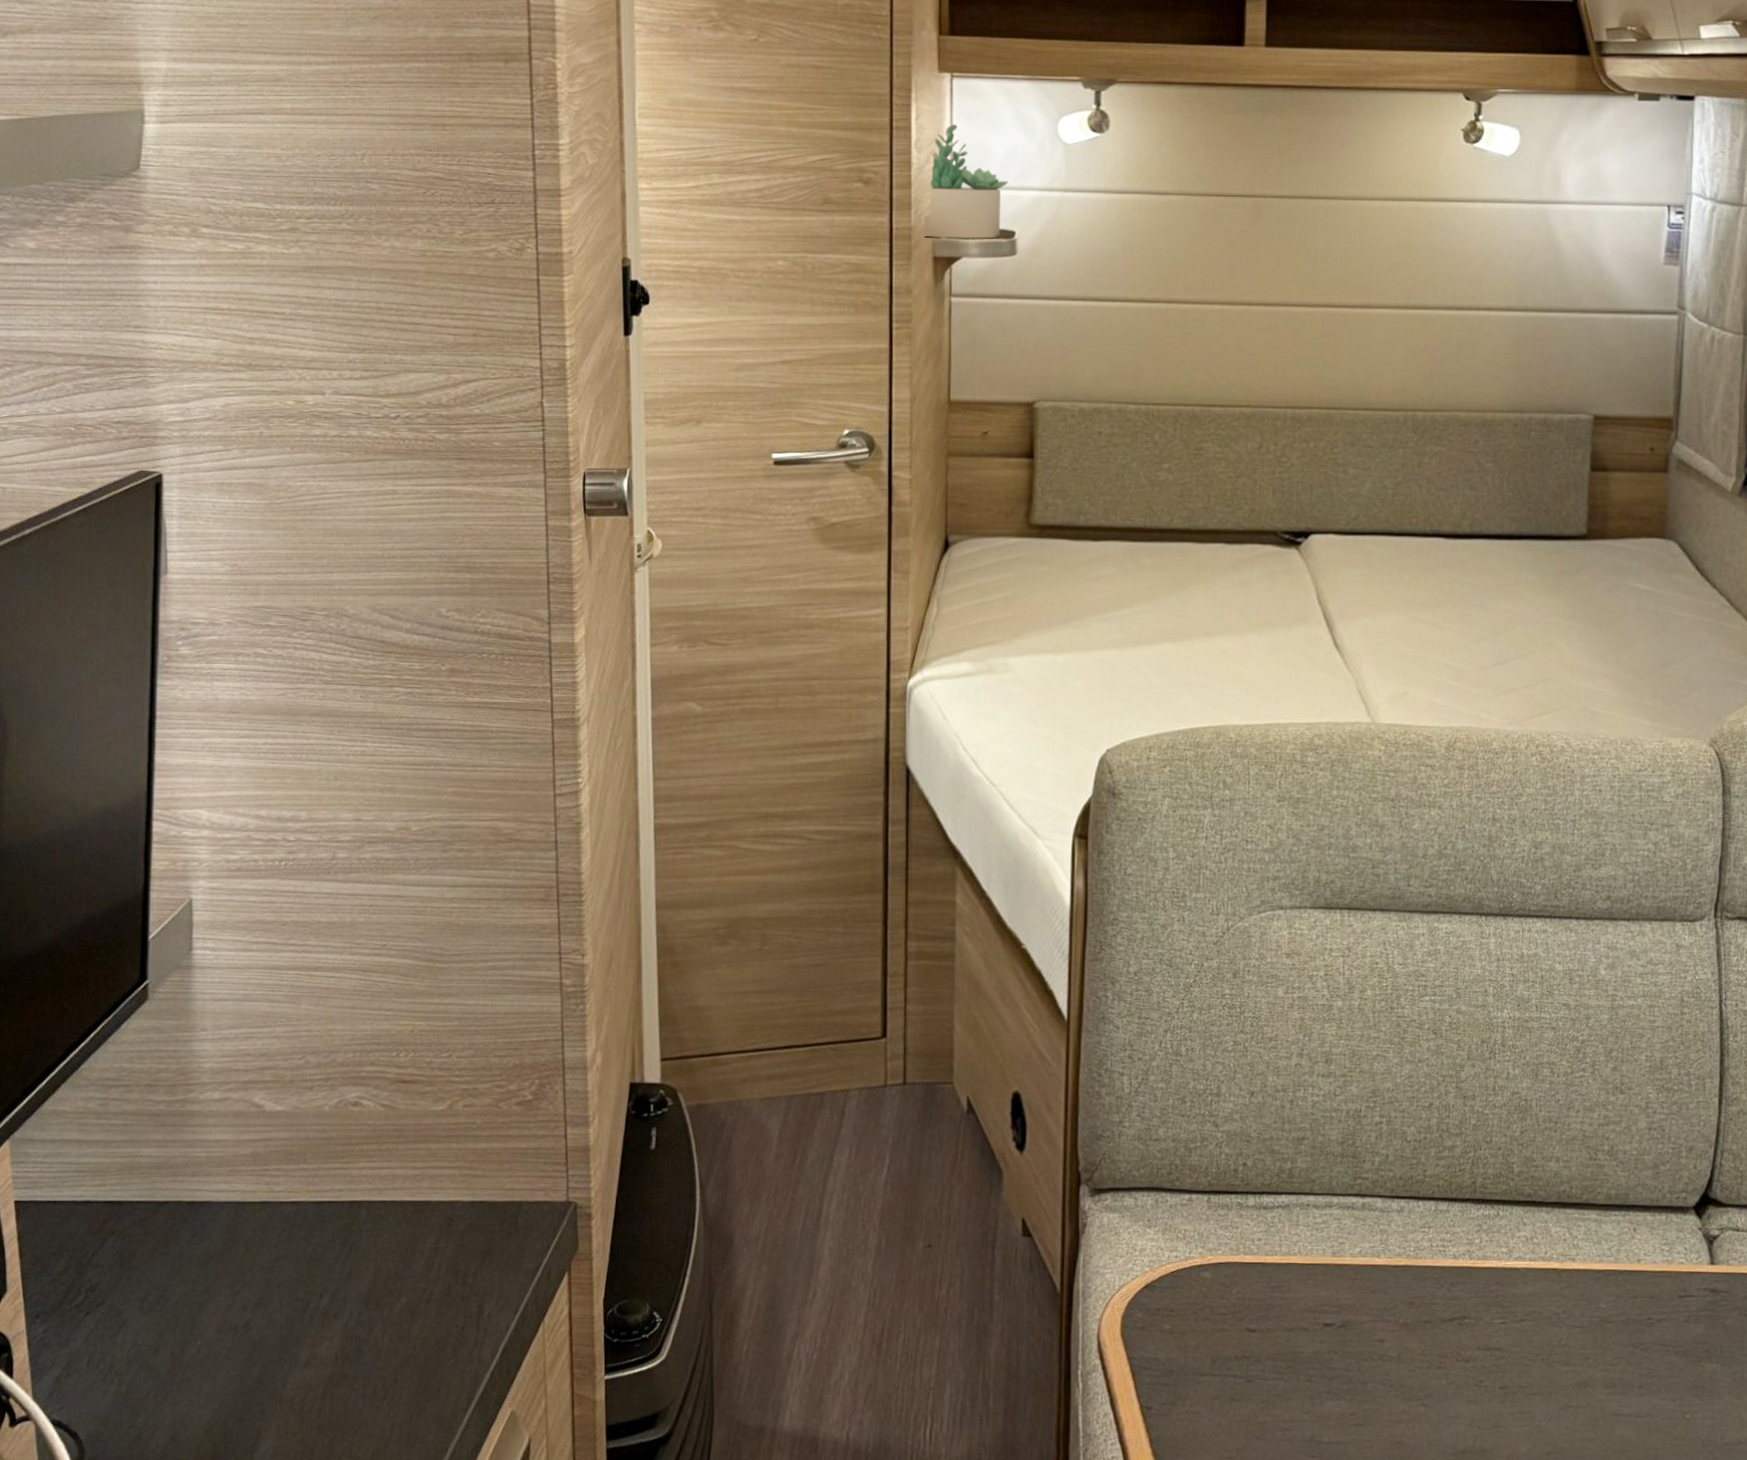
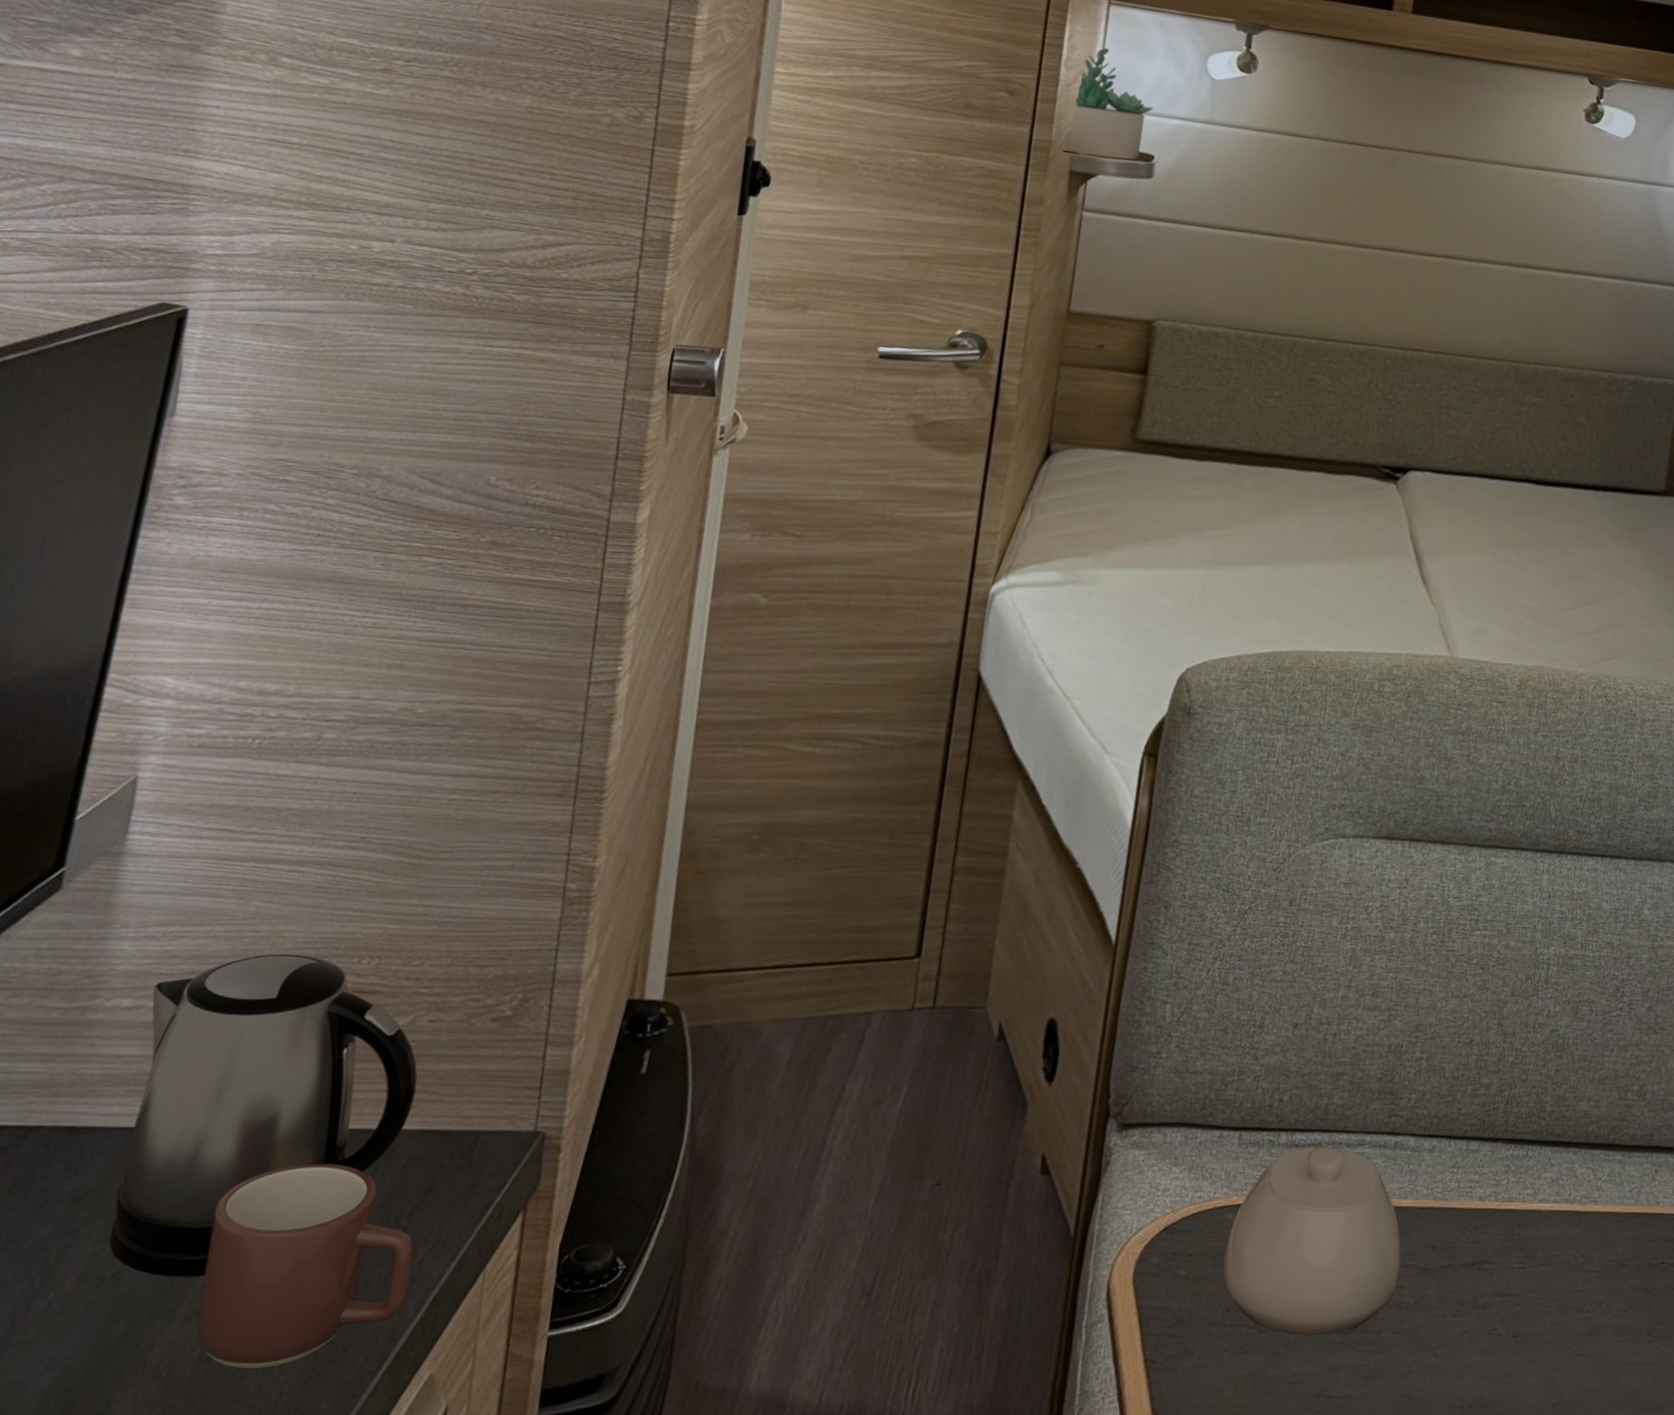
kettle: none [235,1050,463,1328] -> present [109,953,418,1277]
mug: none [315,1230,482,1405] -> present [197,1163,414,1369]
sugar bowl: none [1205,1208,1381,1386] -> present [1222,1146,1402,1336]

